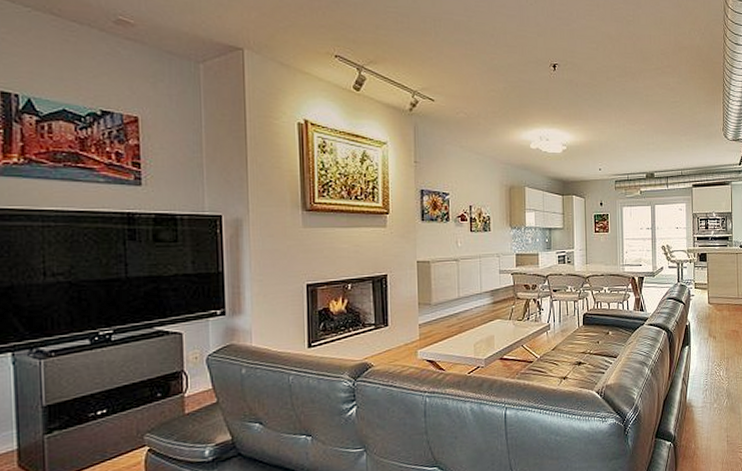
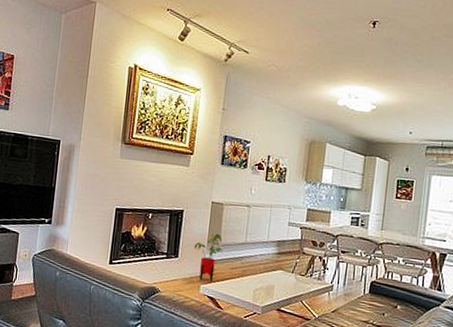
house plant: none [404,293,436,345] -> present [194,233,223,281]

